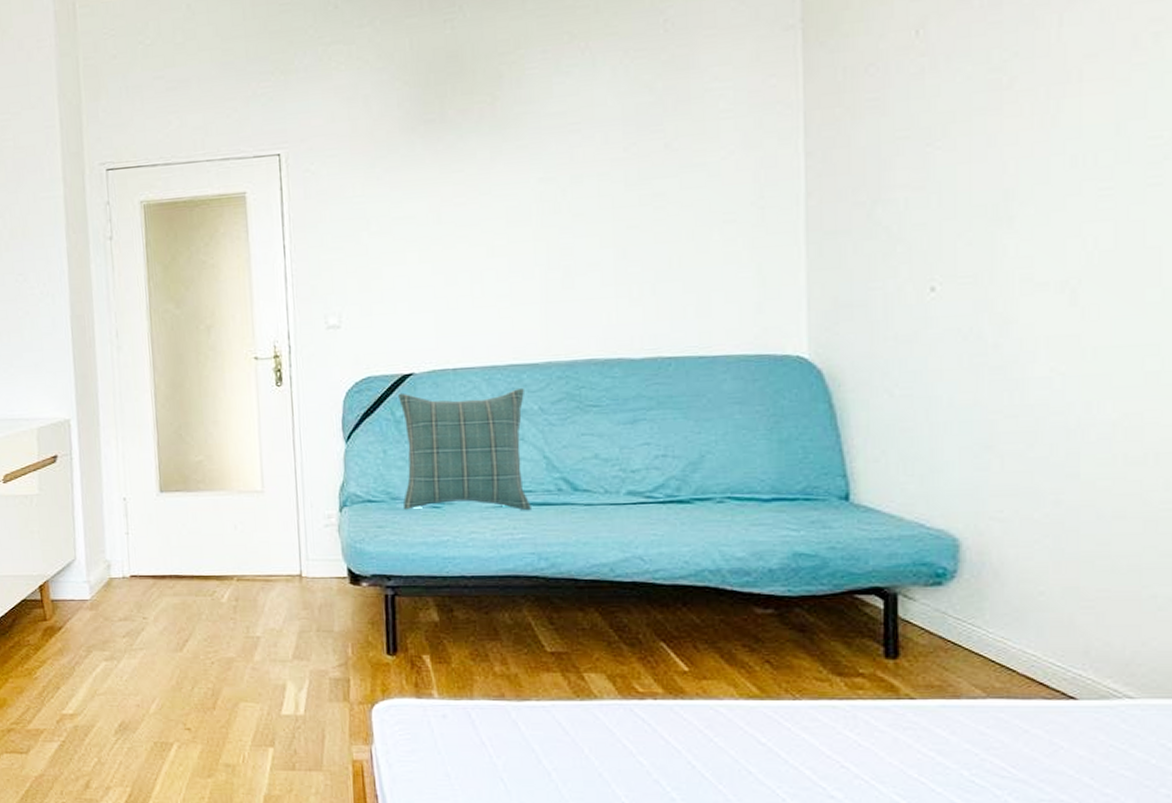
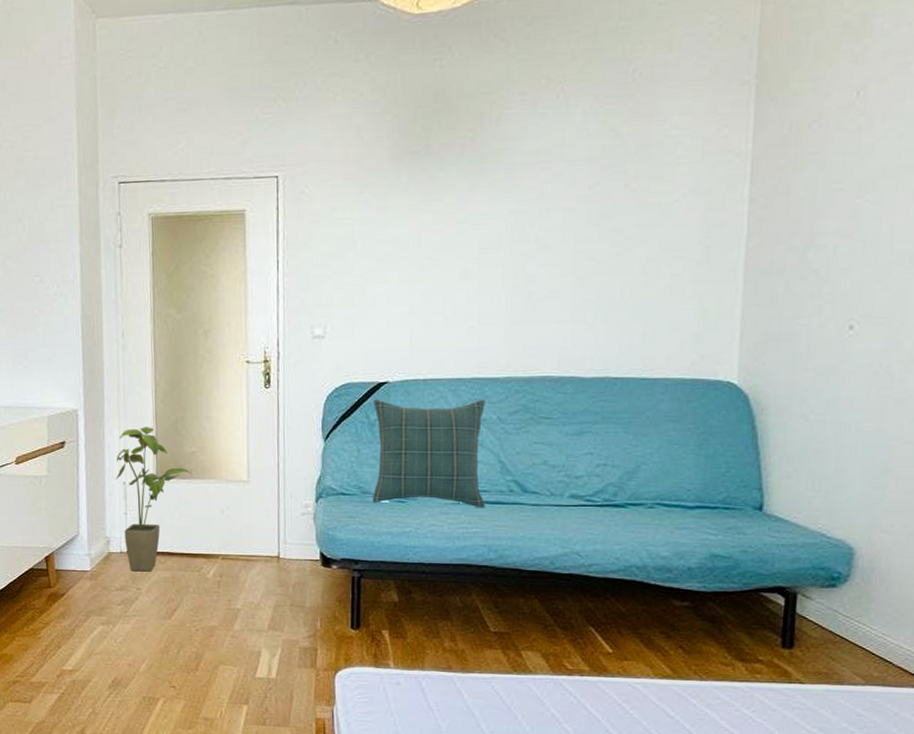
house plant: none [114,435,200,599] -> present [115,427,193,572]

